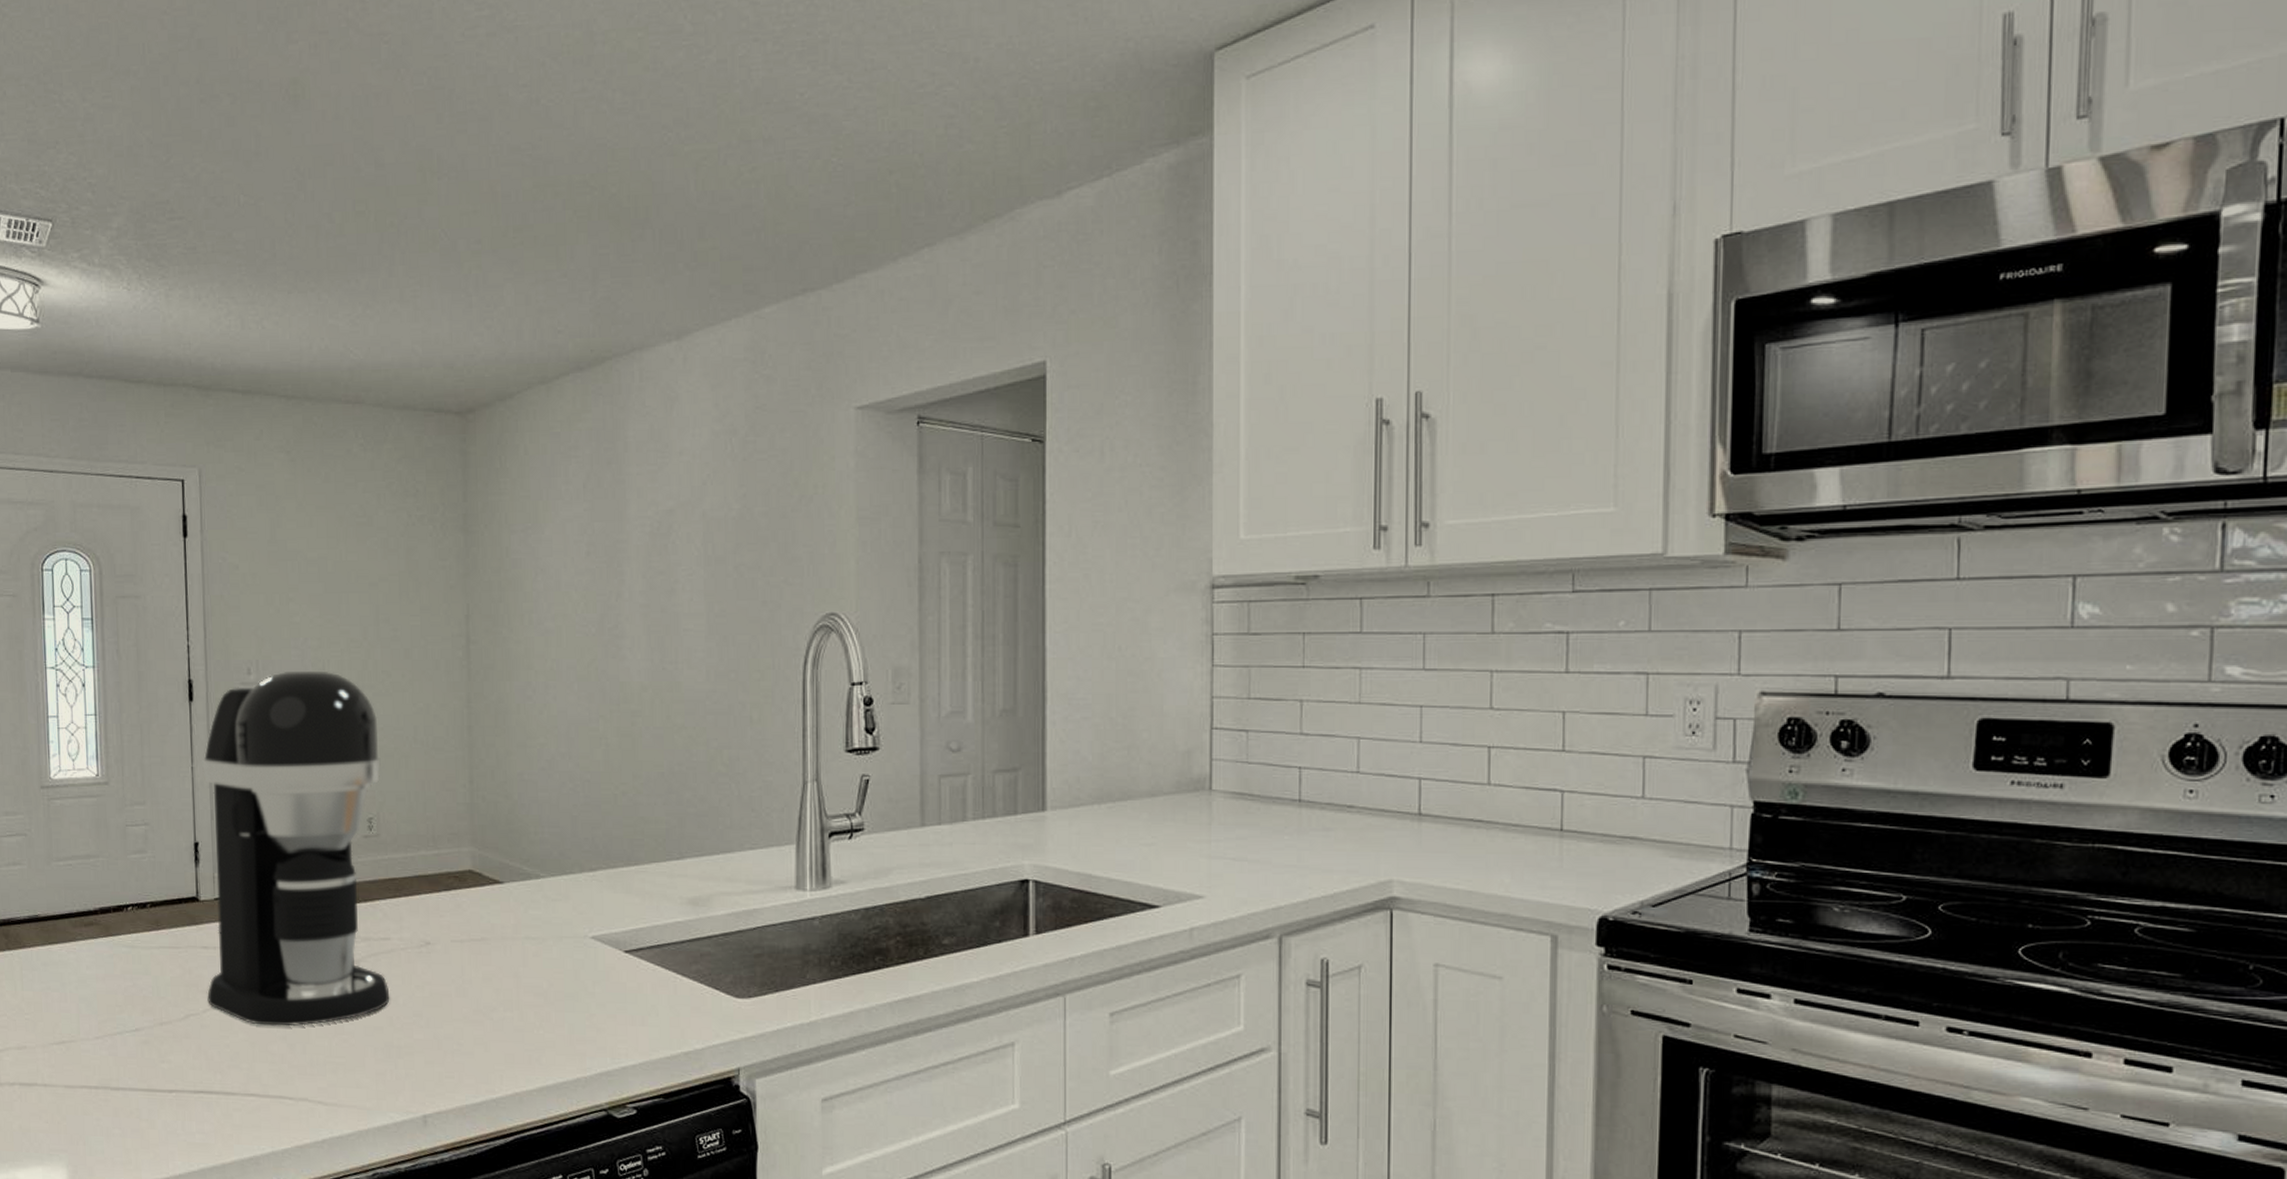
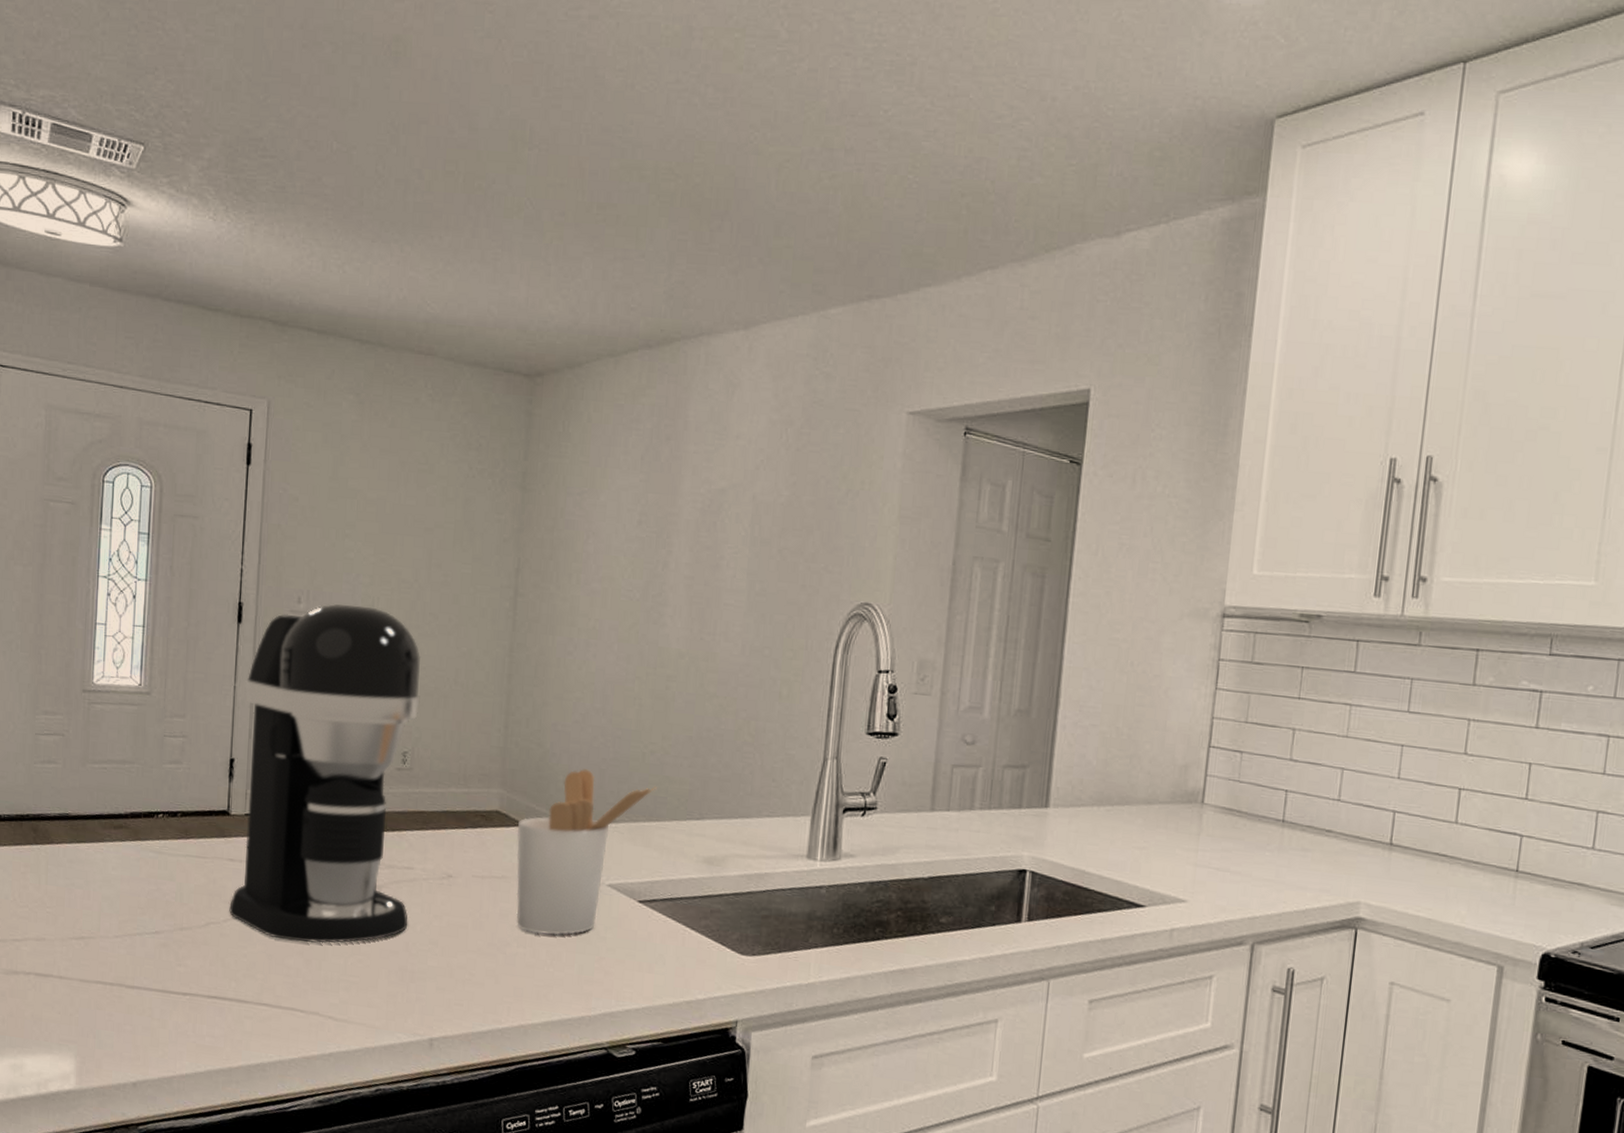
utensil holder: none [492,818,632,996] -> present [516,769,657,936]

